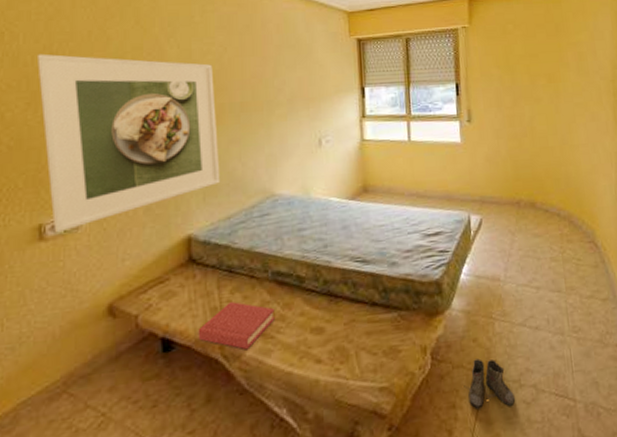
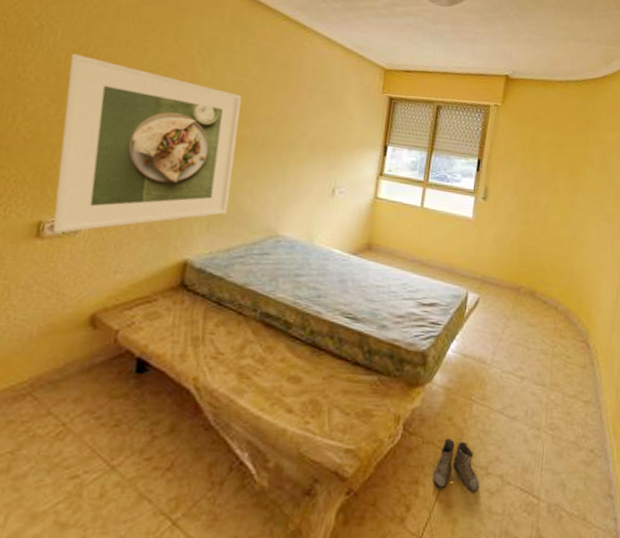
hardback book: present [198,302,275,350] -> none [174,335,256,386]

